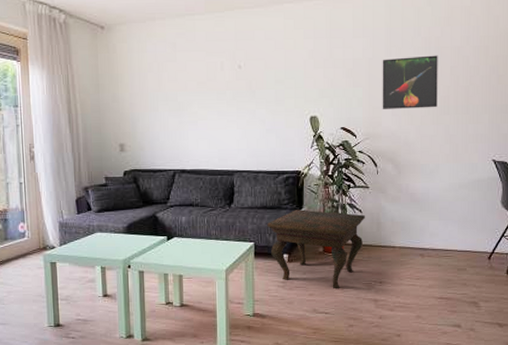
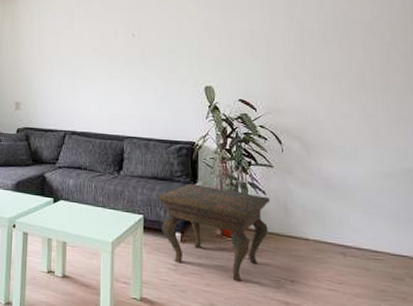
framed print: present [382,55,438,109] -> none [282,30,350,85]

